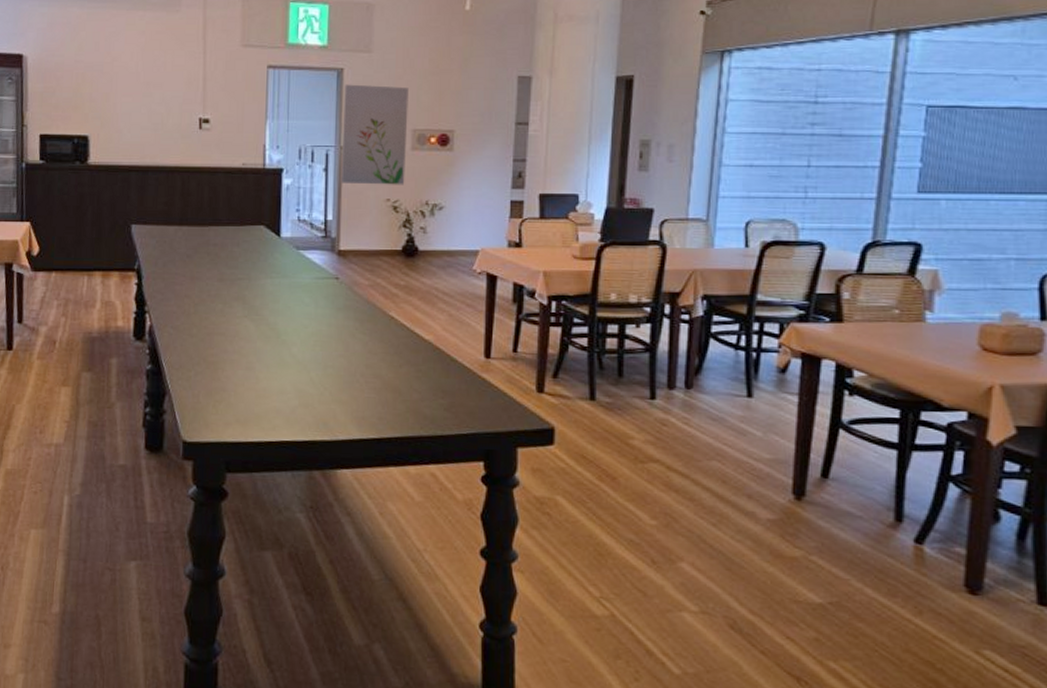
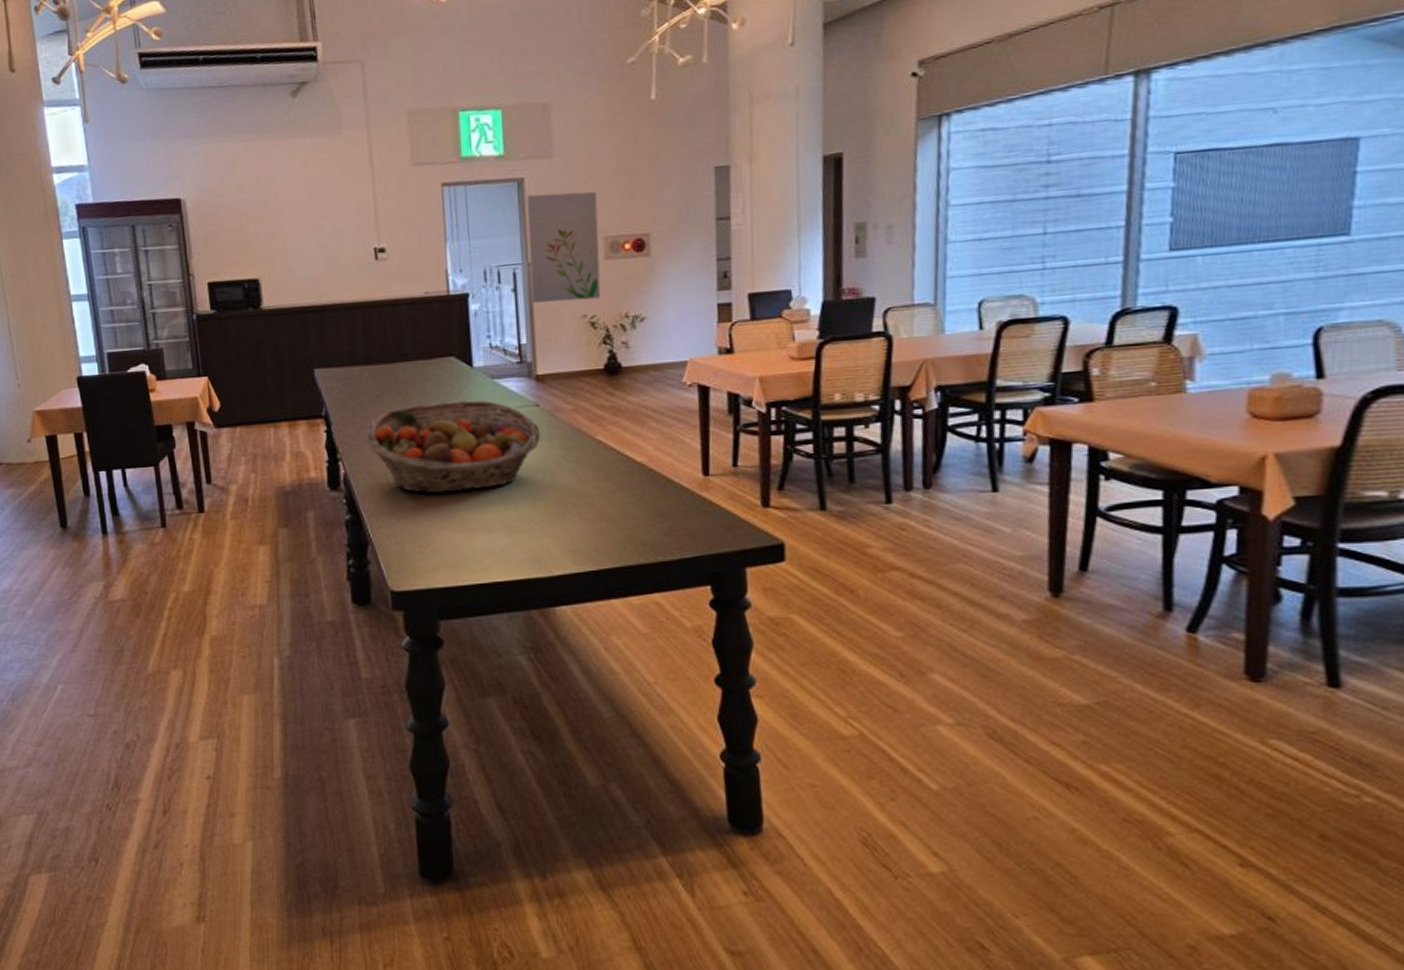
fruit basket: none [174,267,338,353] -> present [366,400,541,494]

